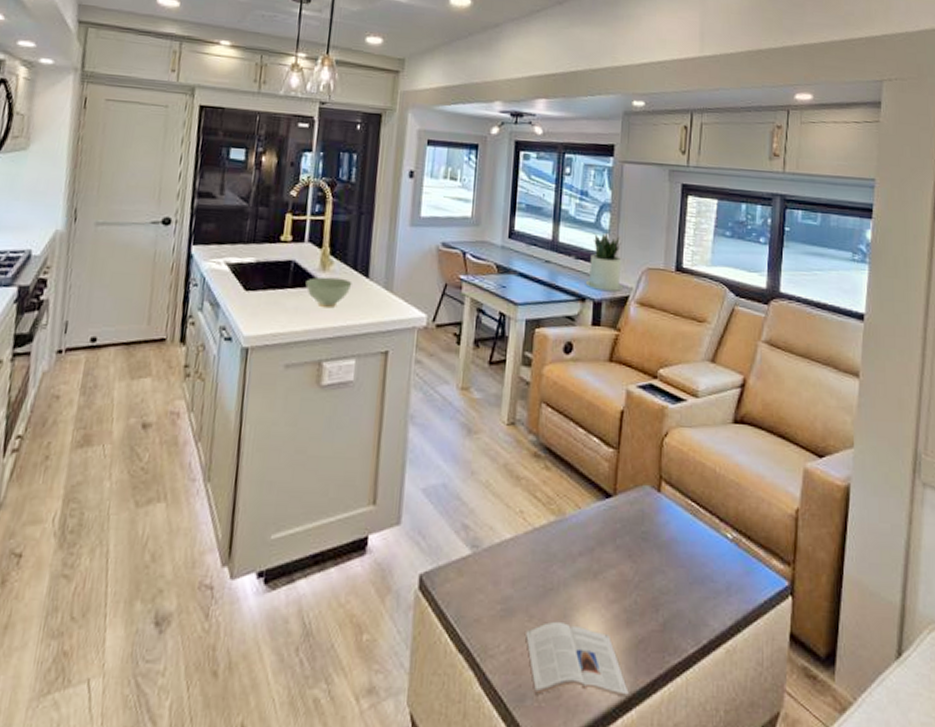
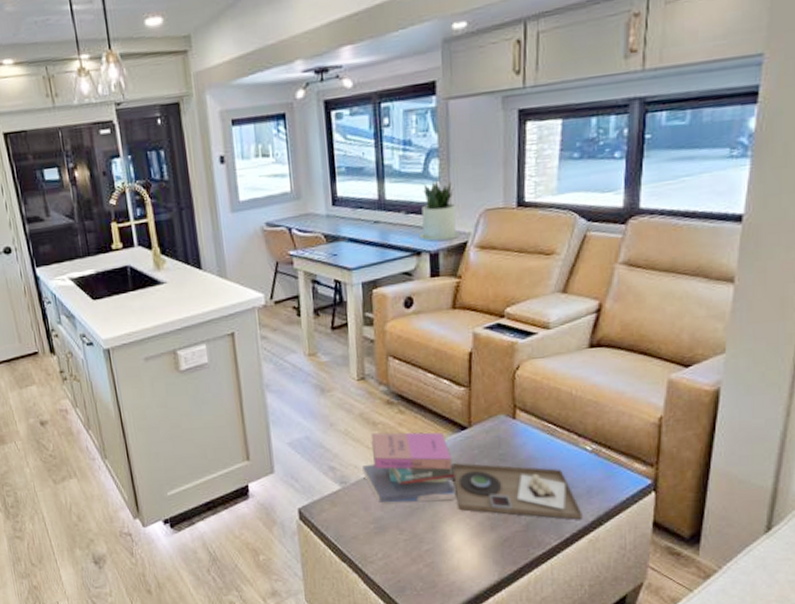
bowl: present [305,277,352,309] -> none [145,274,188,304]
books: none [497,489,596,583] -> present [361,432,456,503]
magazine: present [526,621,629,697] -> none [399,531,498,586]
platter: none [592,537,721,623] -> present [451,463,583,520]

